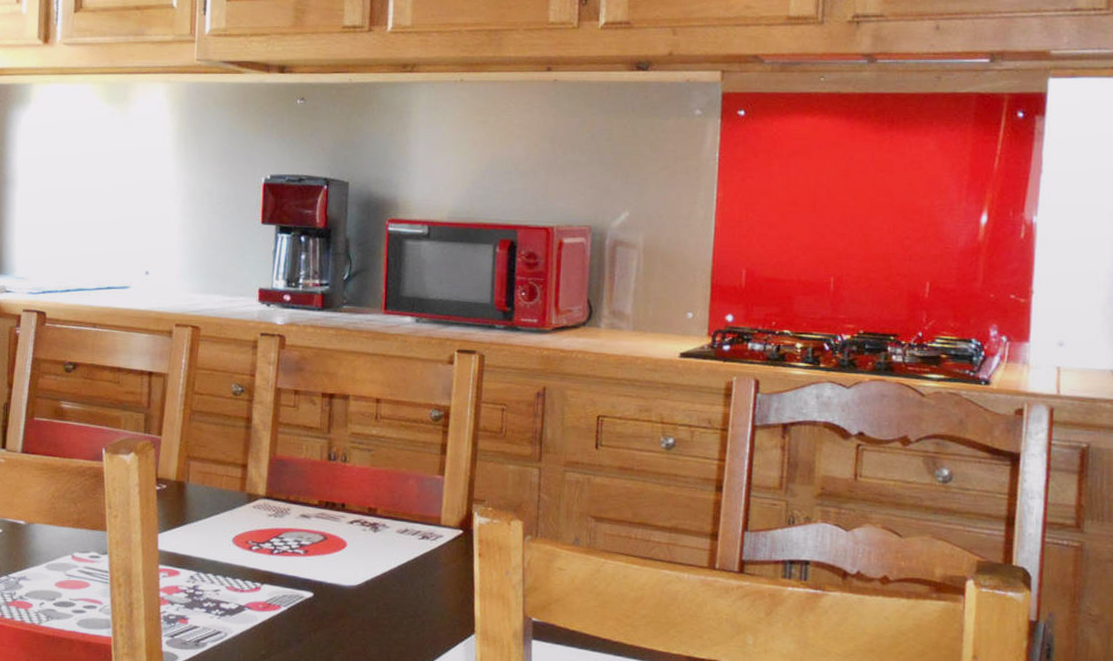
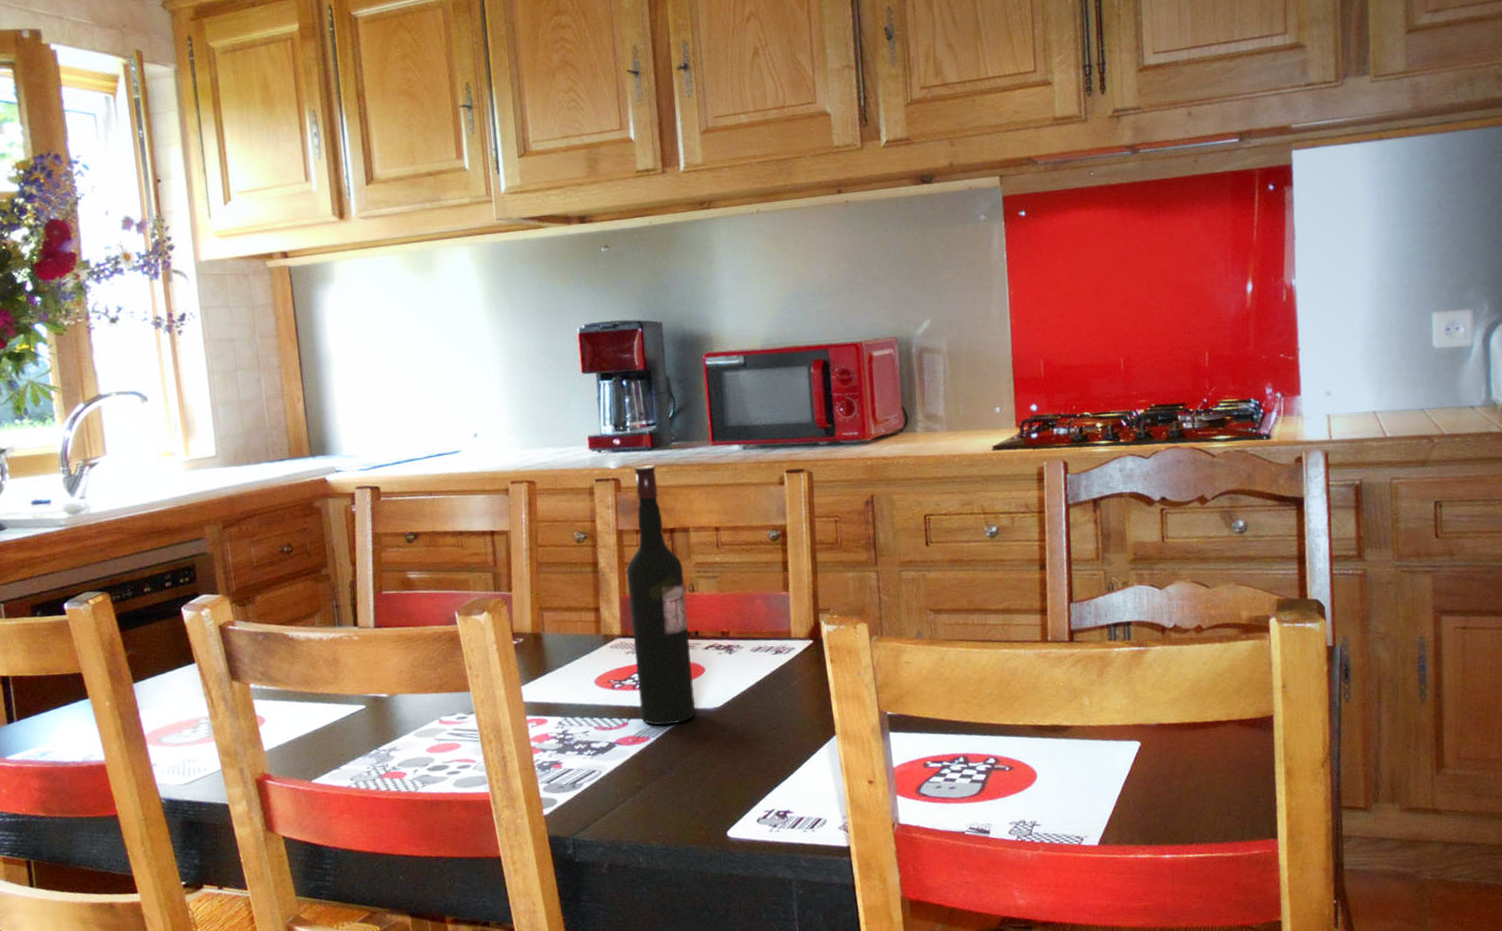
wine bottle: none [275,325,338,597] -> present [627,465,696,726]

